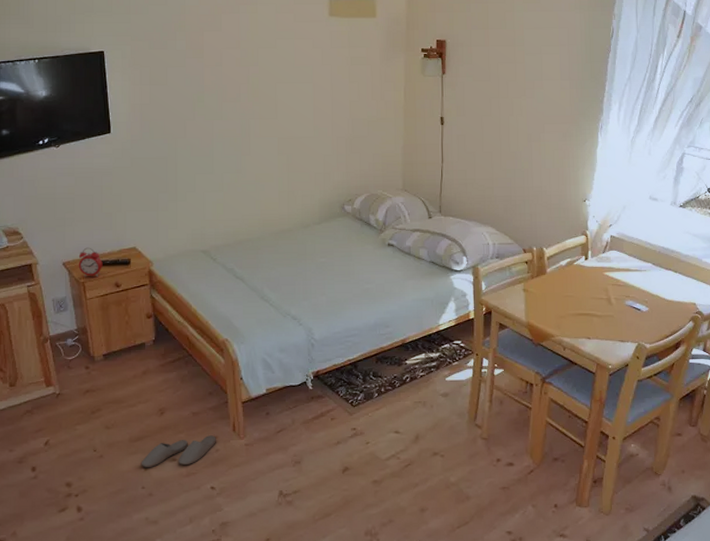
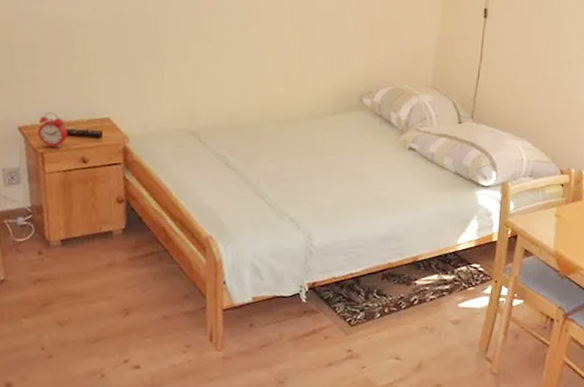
slippers: present [141,435,216,468] -> none [97,343,189,375]

